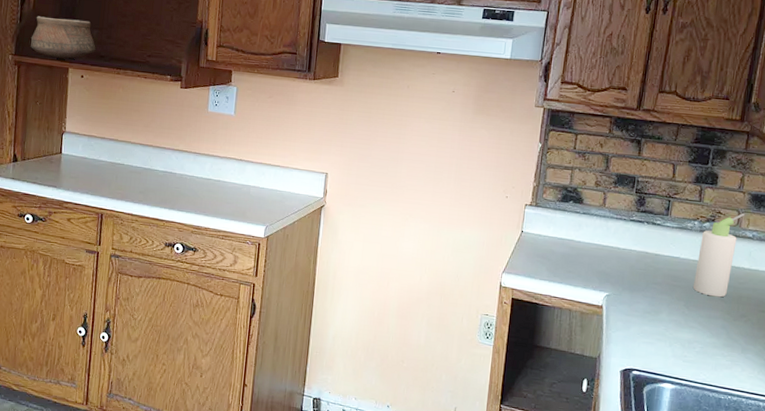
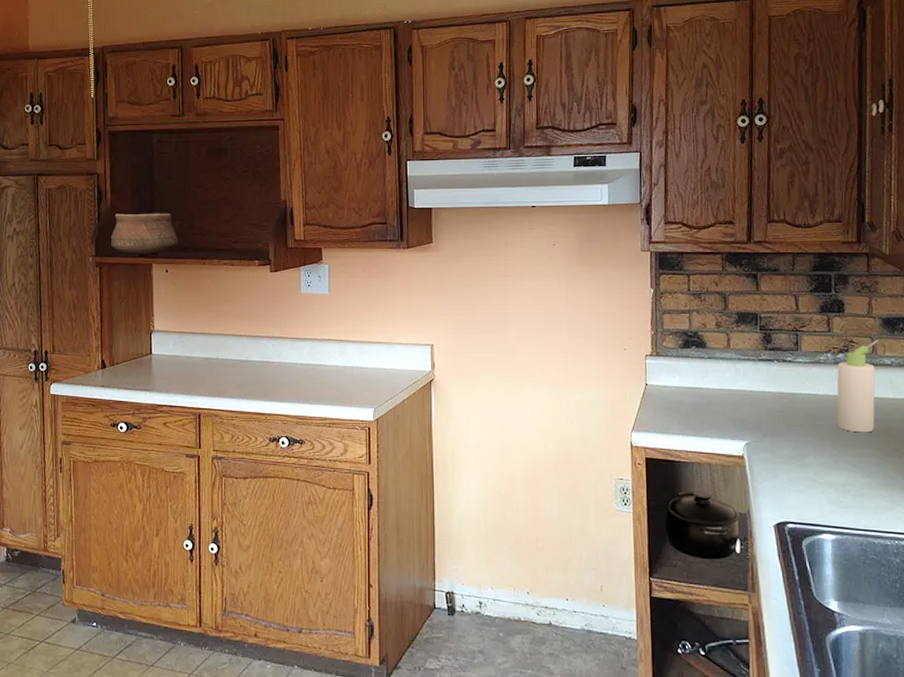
saucepan: none [521,332,591,395] -> present [665,491,740,559]

